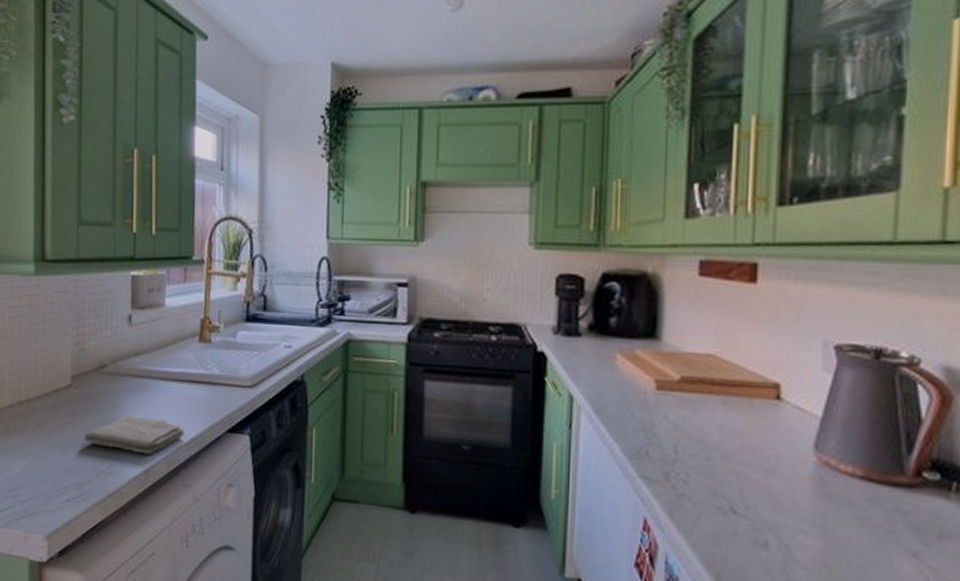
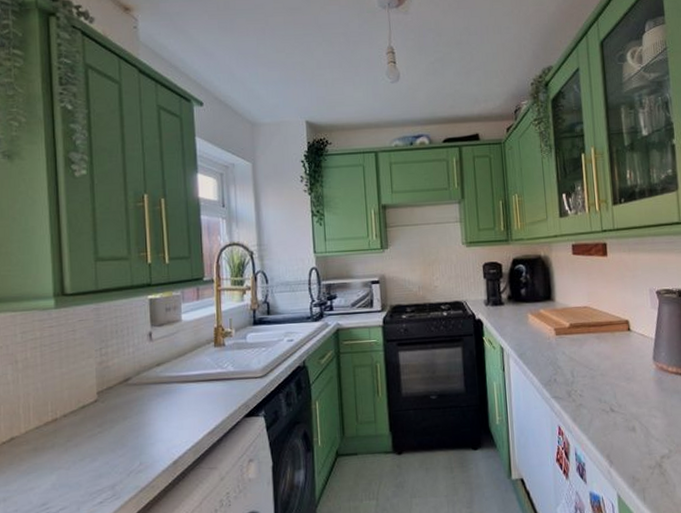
washcloth: present [84,415,186,455] -> none [113,416,208,449]

